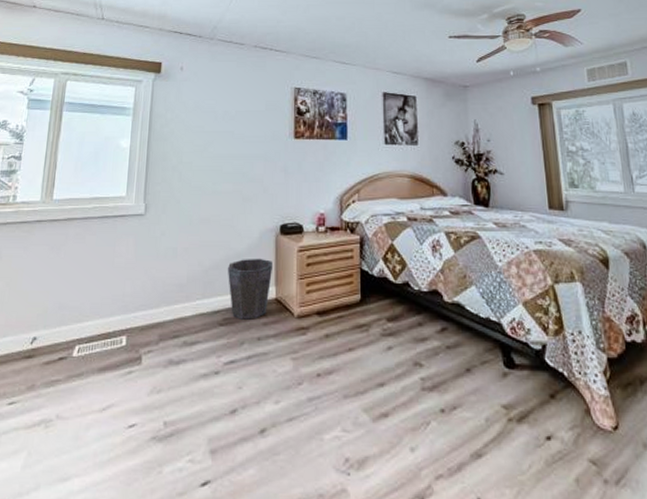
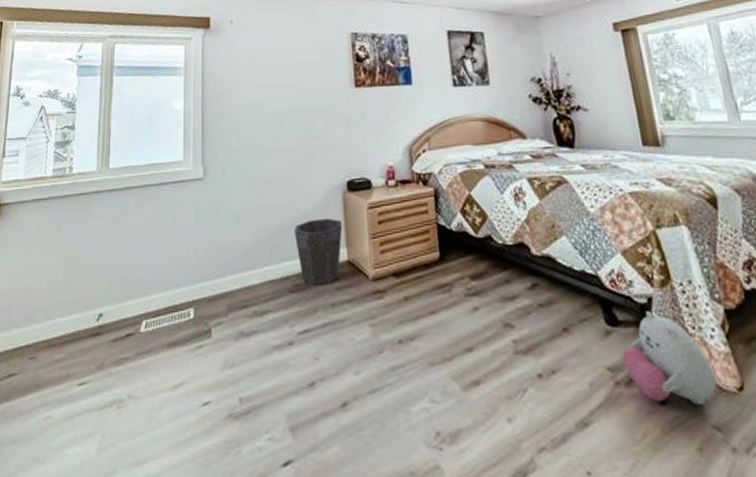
plush toy: none [516,356,596,441] -> present [622,311,717,405]

